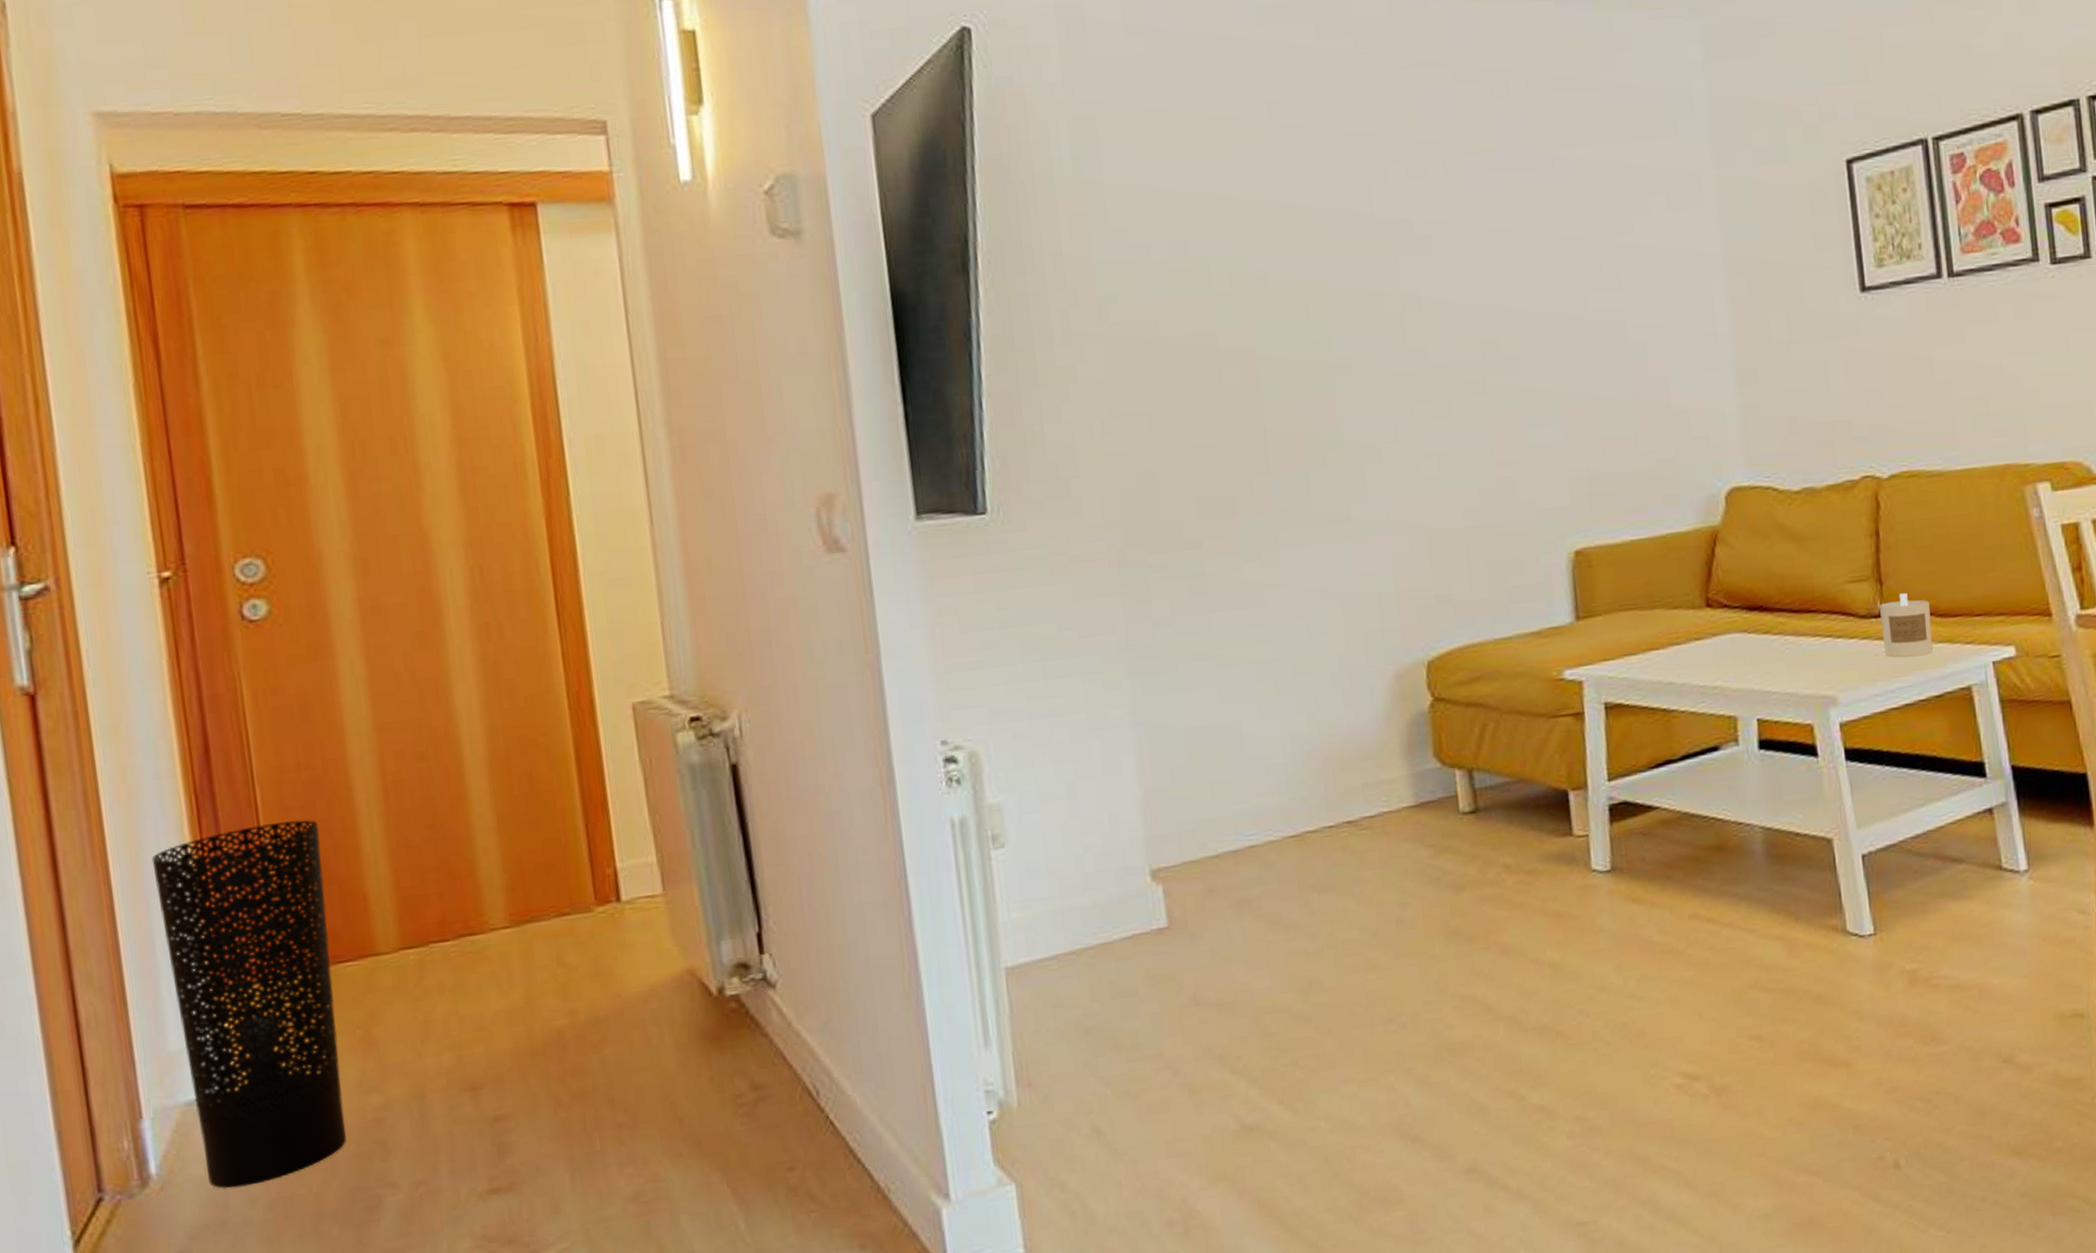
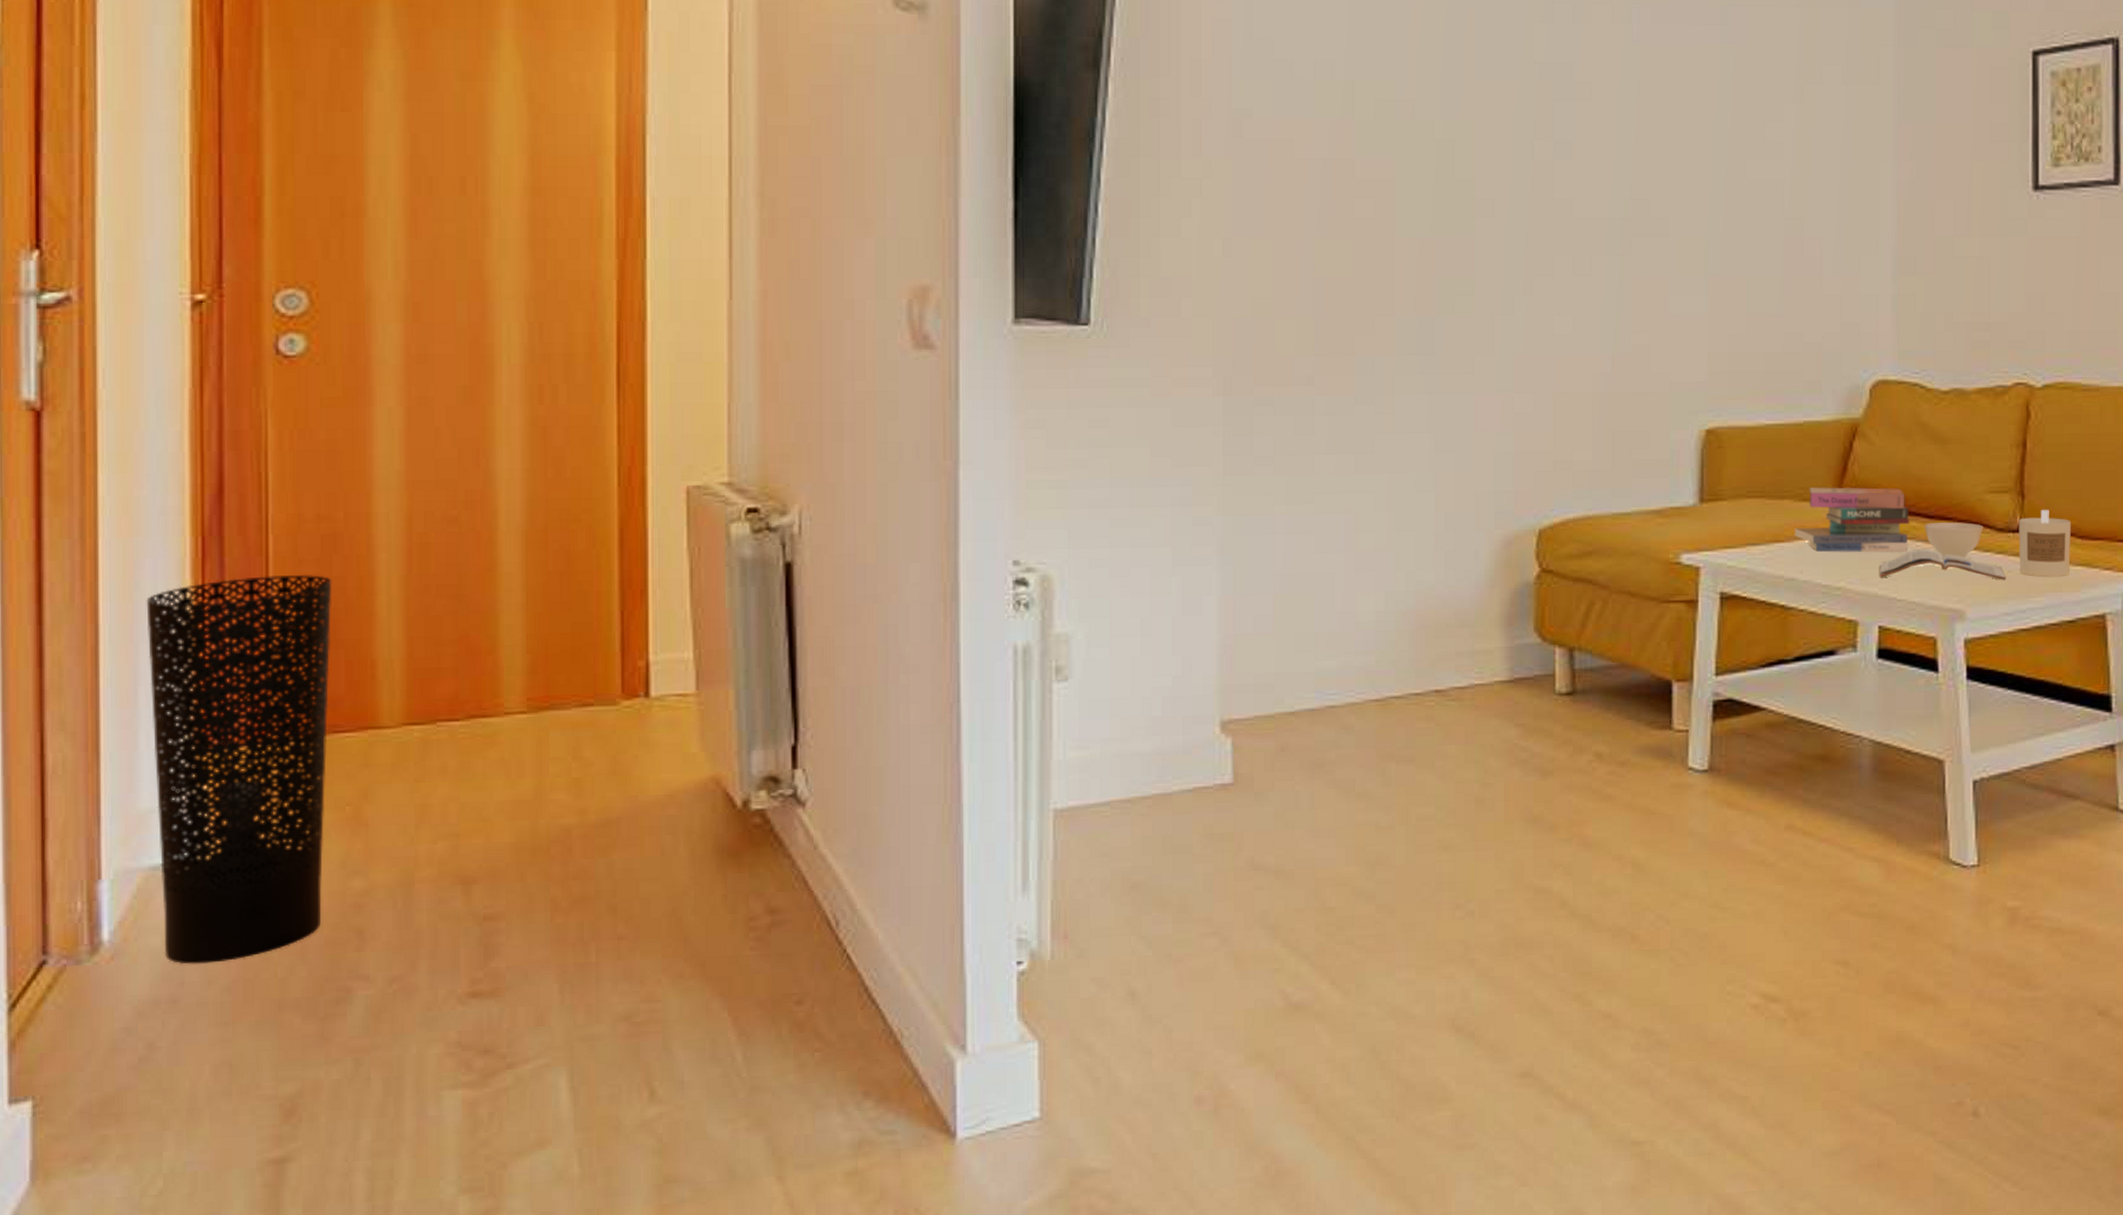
books: none [1668,587,1777,655] -> present [1795,487,1910,553]
magazine: none [1752,641,1874,674] -> present [1879,549,2007,580]
bowl: none [1790,613,1847,648] -> present [1924,522,1984,559]

